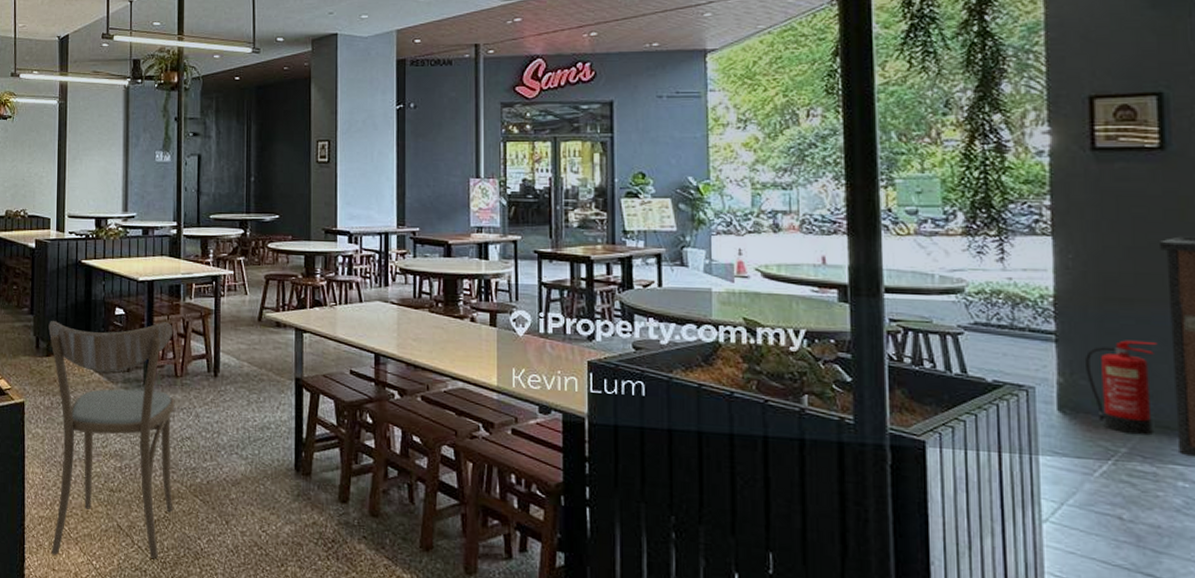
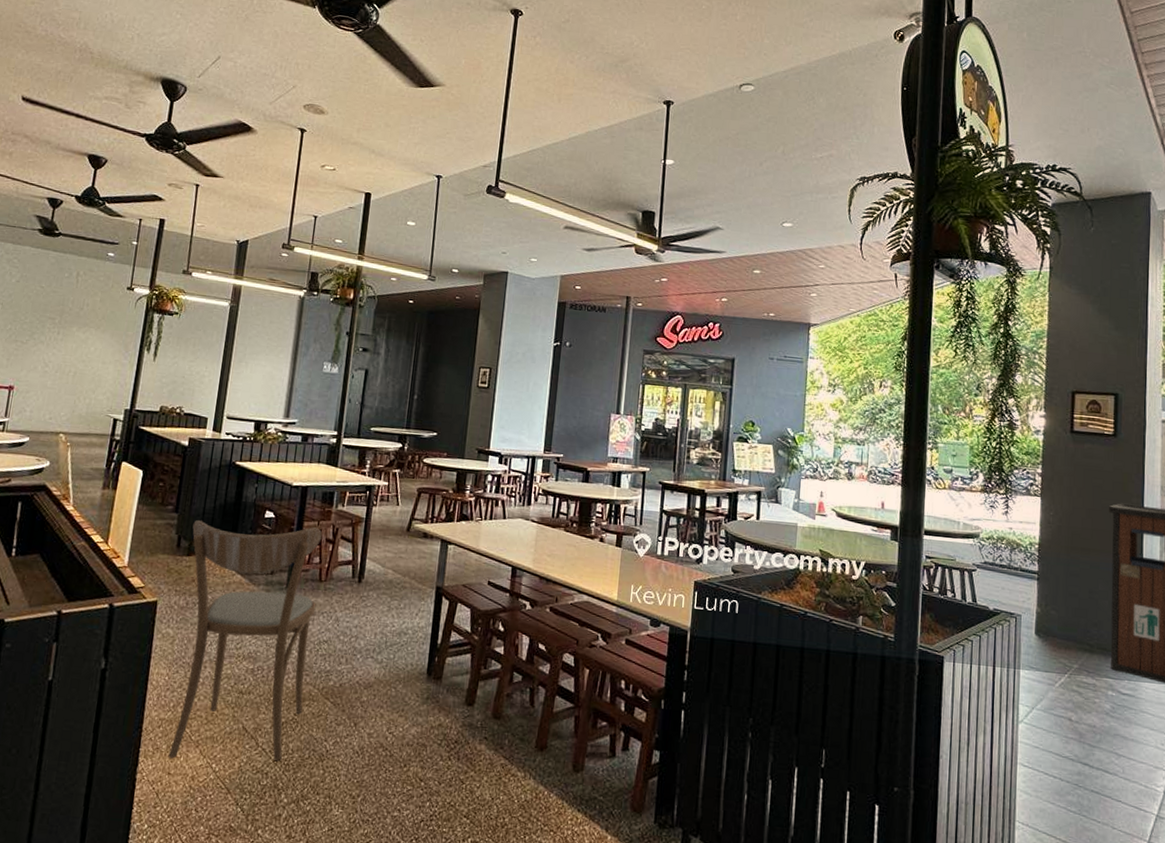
fire extinguisher: present [1084,340,1158,436] -> none [1055,580,1103,655]

